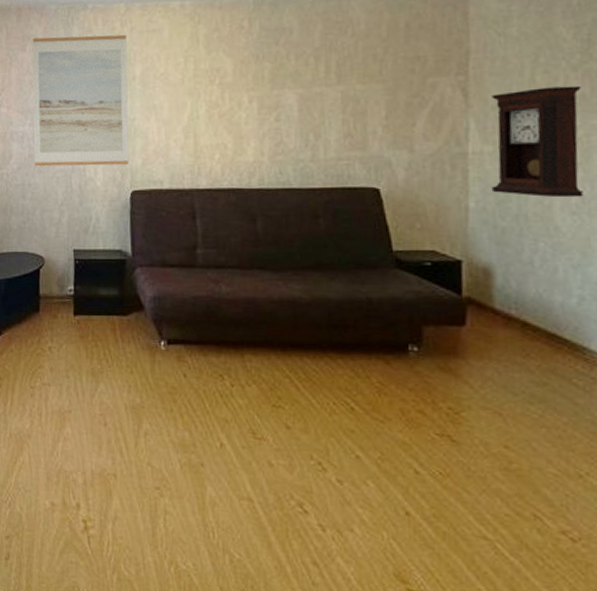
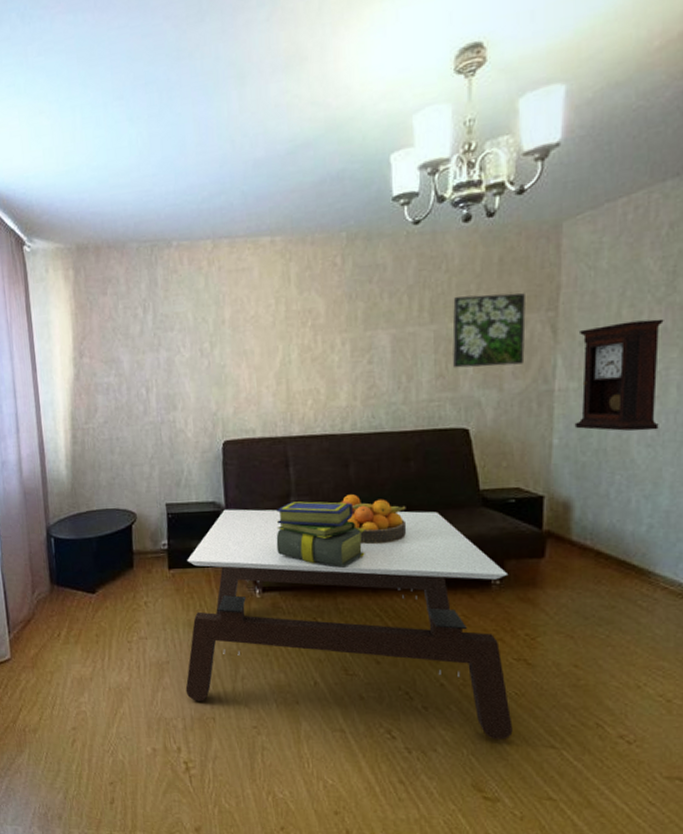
wall art: present [32,34,129,167] -> none [113,274,221,419]
coffee table: none [87,258,438,525] -> present [185,509,513,740]
stack of books: none [182,254,274,324] -> present [276,501,365,568]
fruit bowl: none [248,249,317,301] -> present [341,494,407,544]
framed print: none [360,57,436,128] -> present [452,293,526,368]

